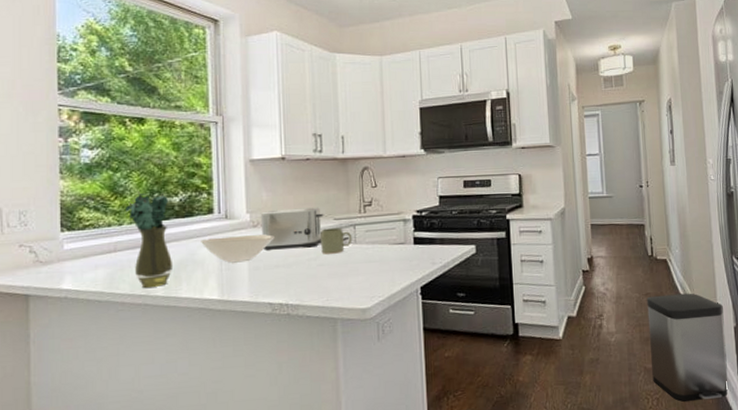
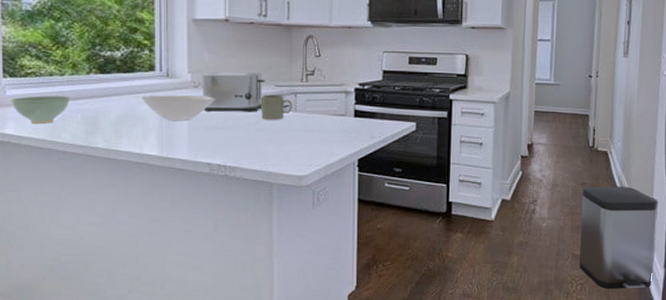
bowl: none [68,245,129,276] -> present [11,95,71,124]
vase: present [125,191,174,288] -> none [67,43,114,139]

